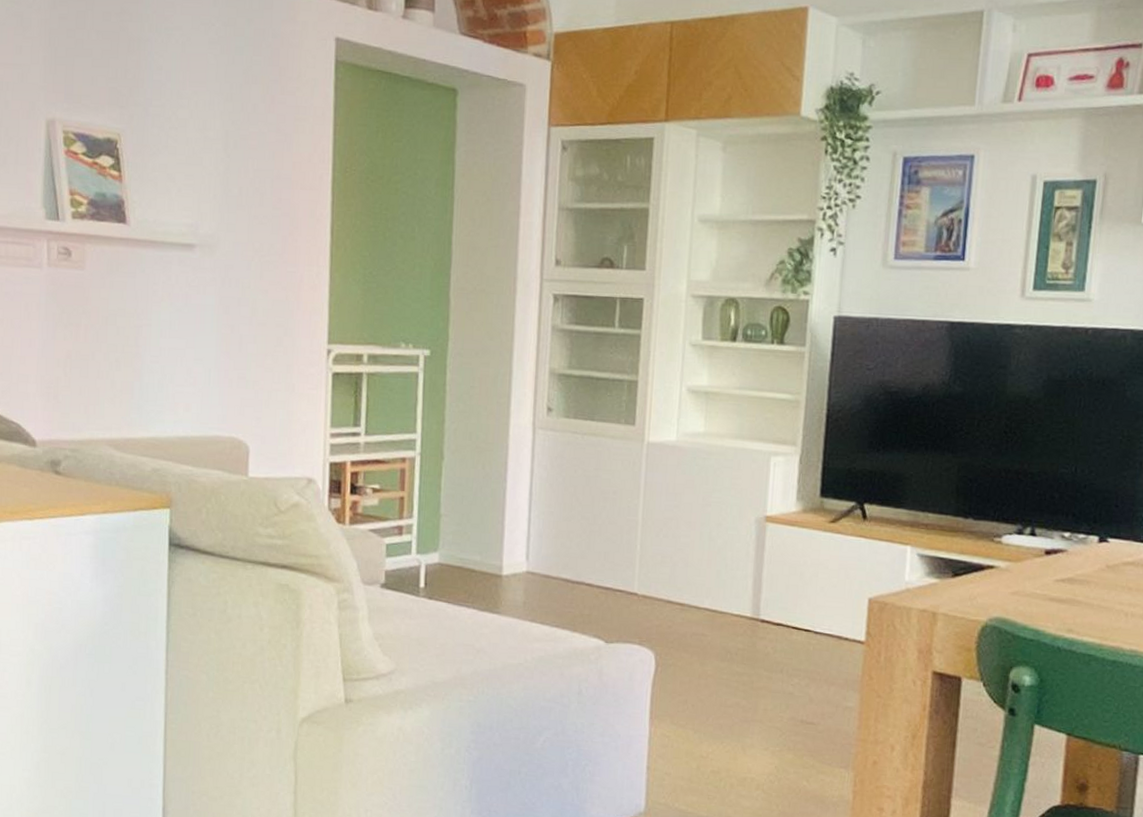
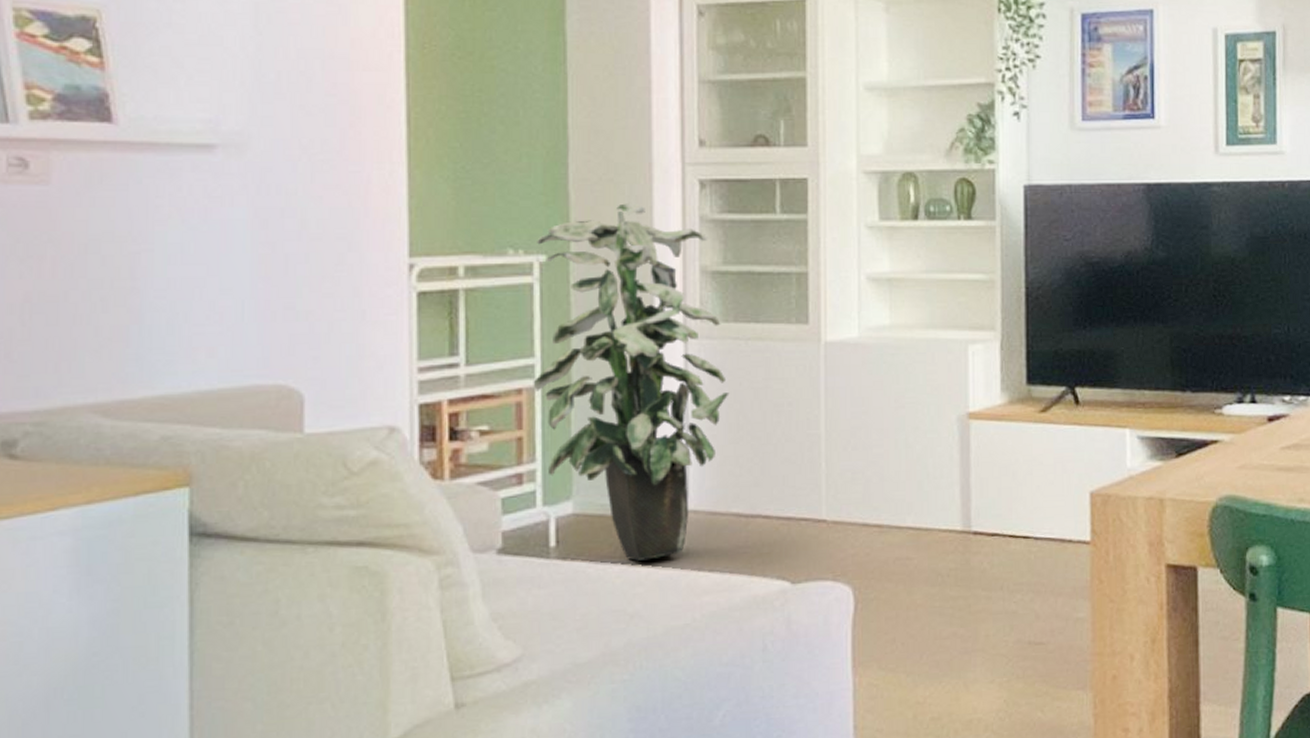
indoor plant: none [414,311,566,608] -> present [533,203,730,561]

